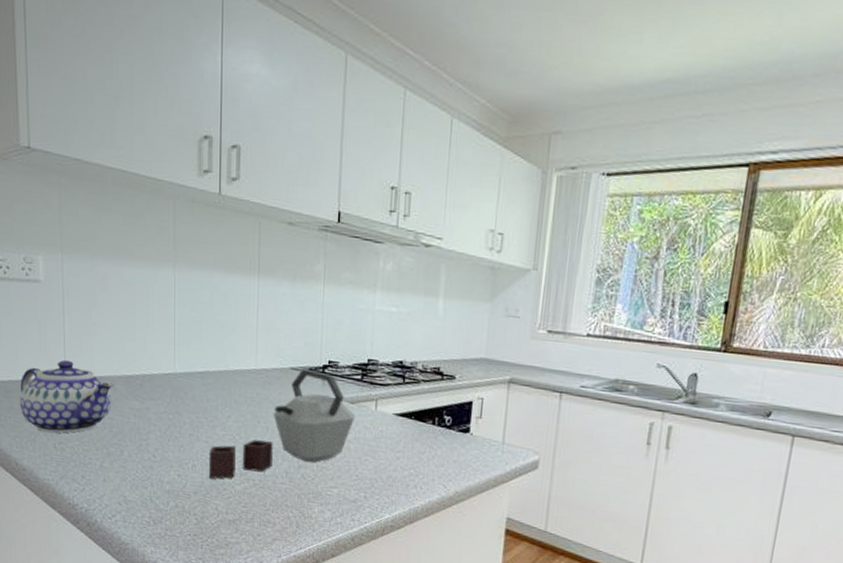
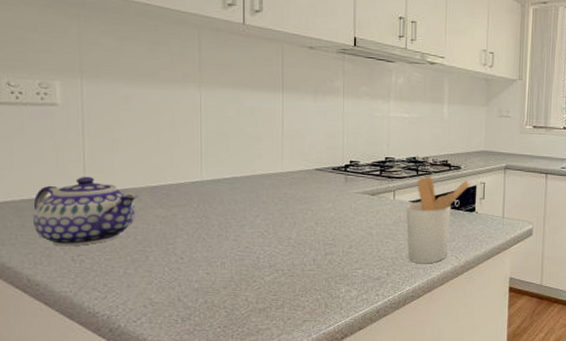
kettle: present [208,368,356,479] -> none [237,169,377,273]
utensil holder: none [388,385,466,490] -> present [406,176,470,264]

